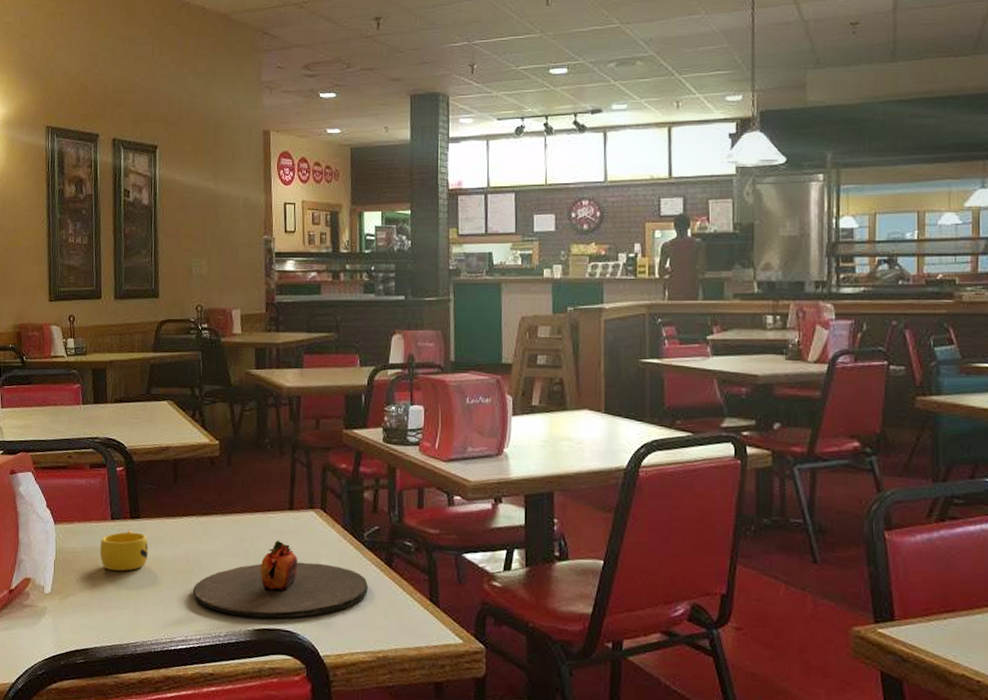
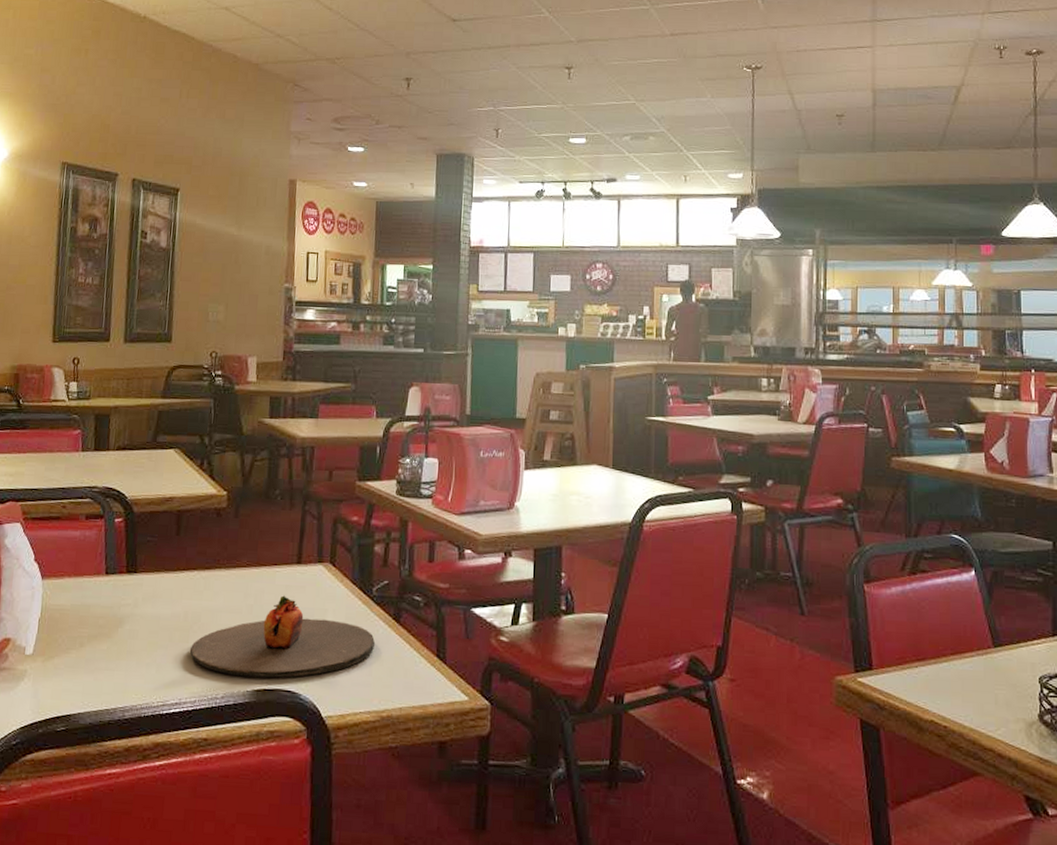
cup: present [99,530,149,571] -> none [90,586,145,630]

